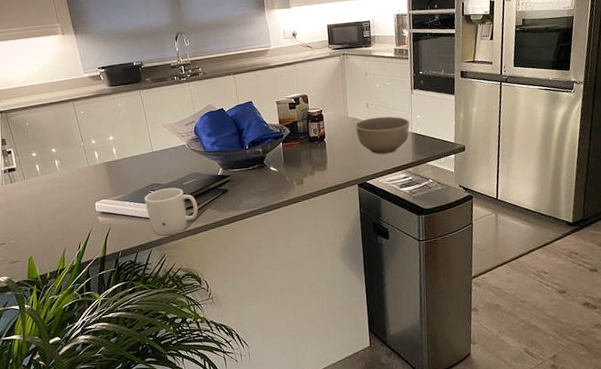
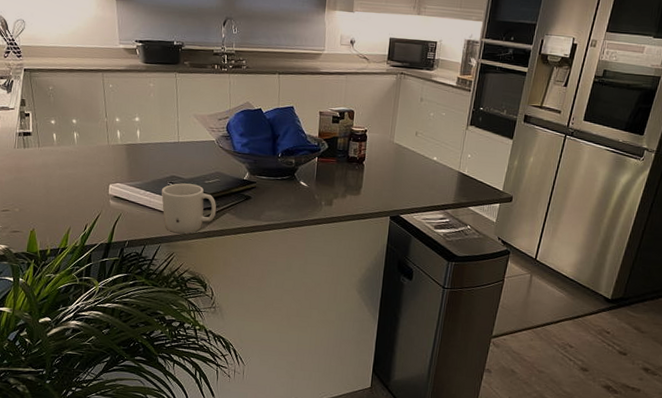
bowl: present [355,116,410,154] -> none [398,148,459,190]

